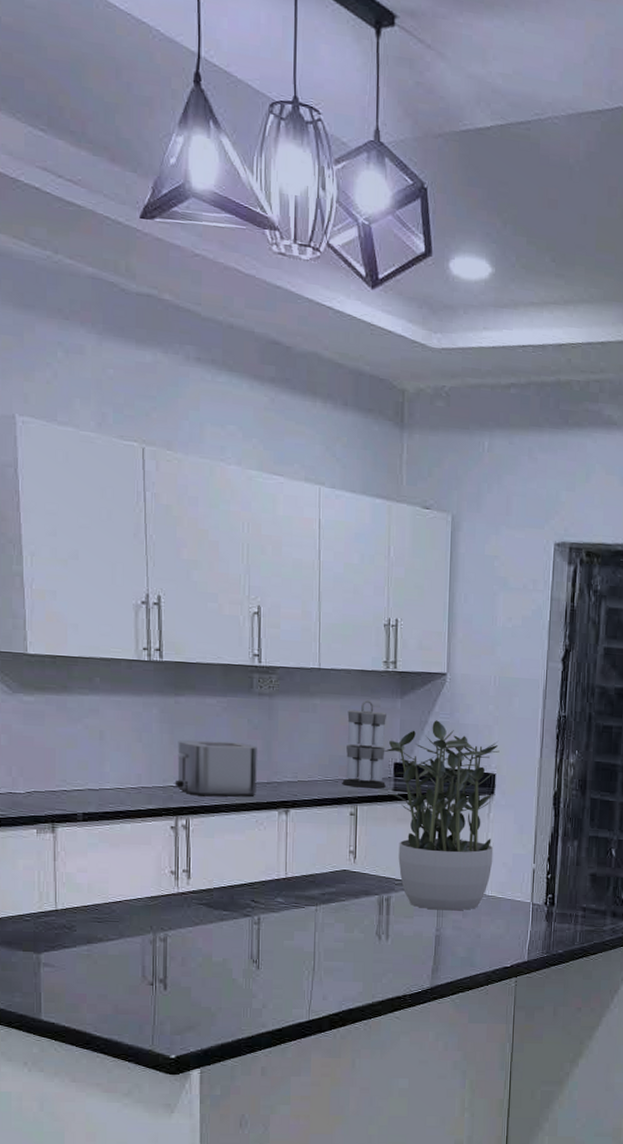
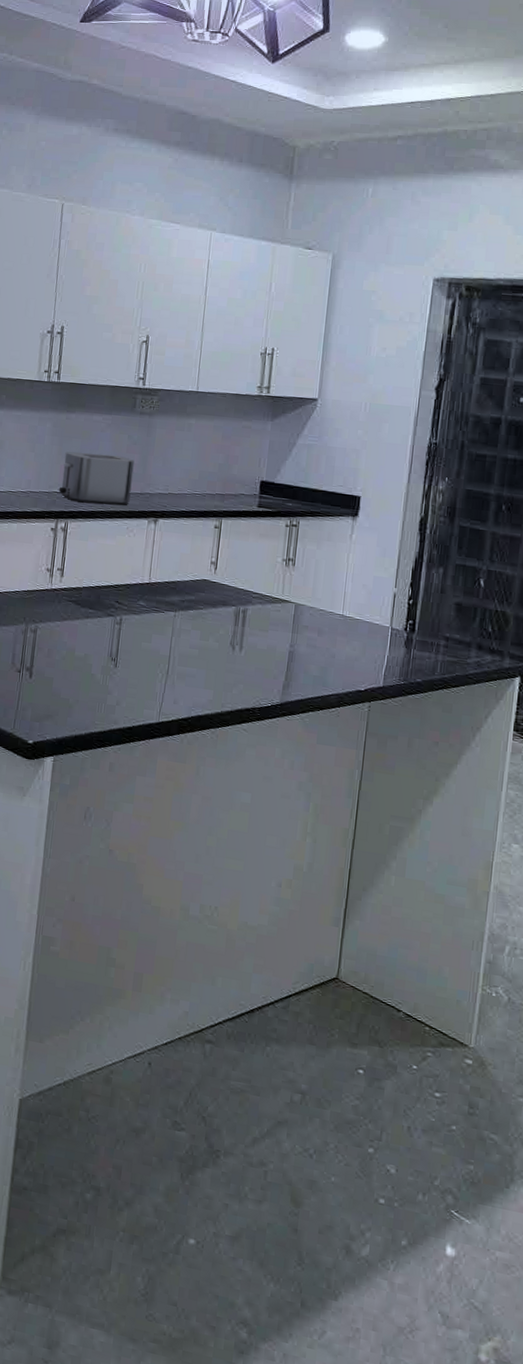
spice rack: present [342,700,386,789] -> none [209,422,257,505]
potted plant: present [384,720,500,911] -> none [252,442,366,629]

